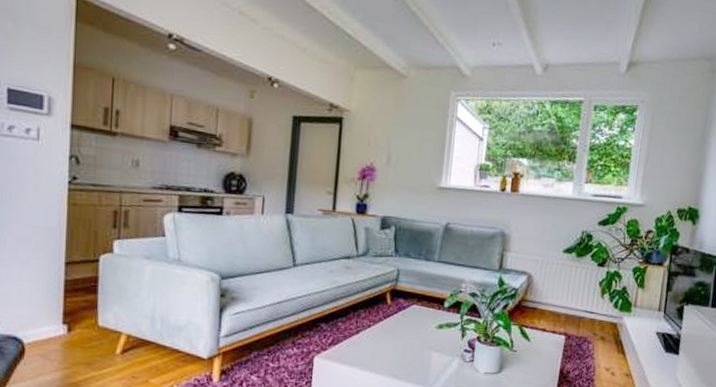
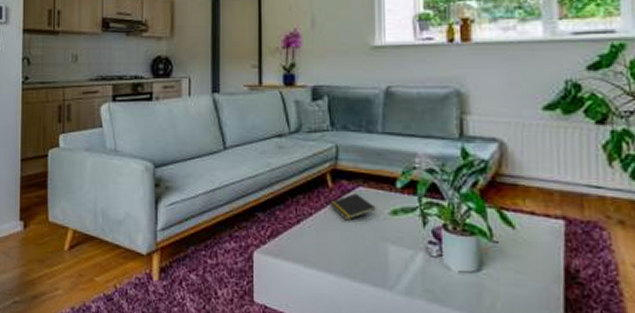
notepad: none [386,309,426,332] -> present [329,193,376,221]

